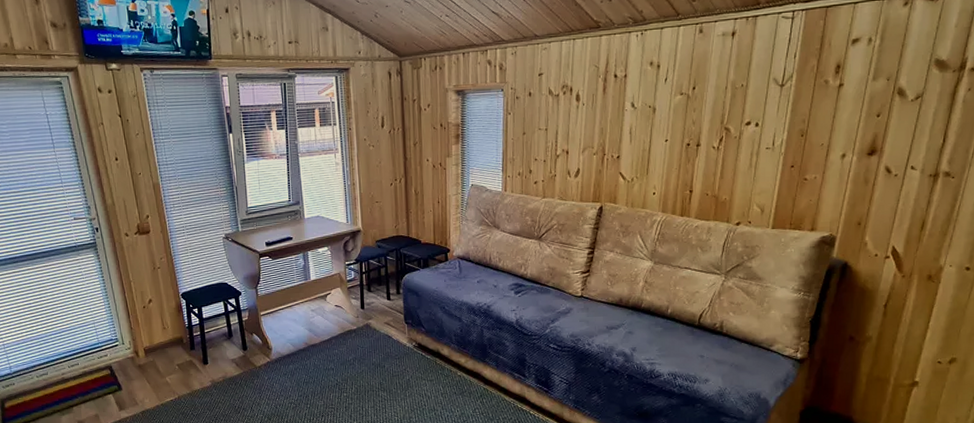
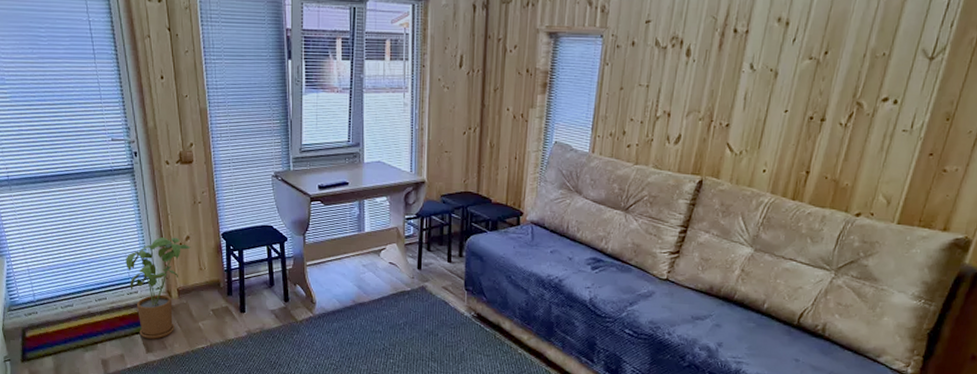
house plant: none [94,301,154,398] -> present [125,237,191,339]

